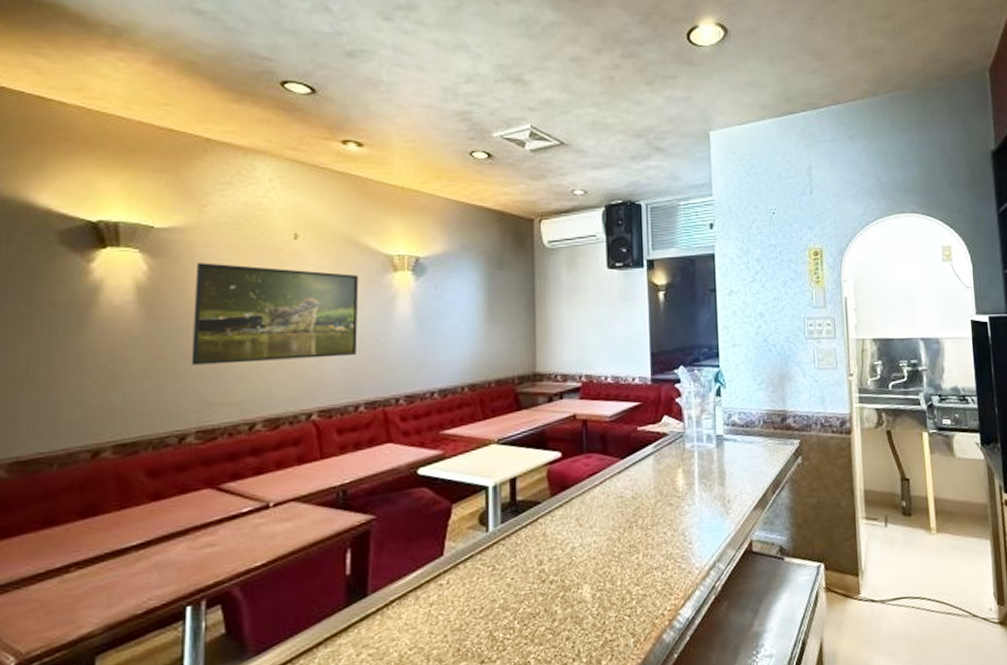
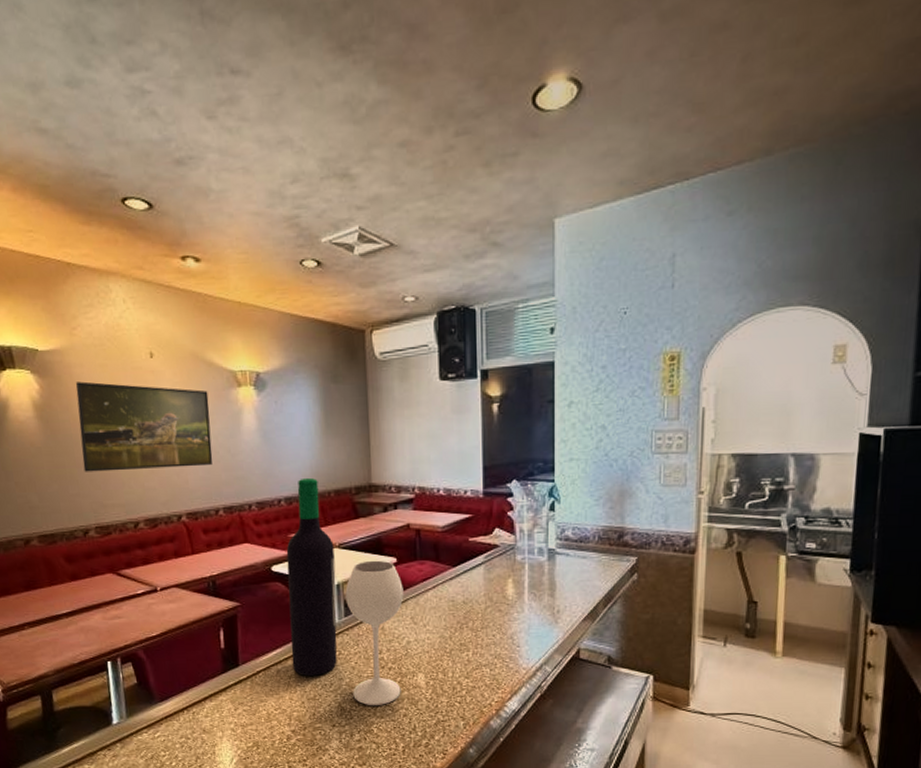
wine bottle: none [435,367,569,631] -> present [286,477,404,705]

